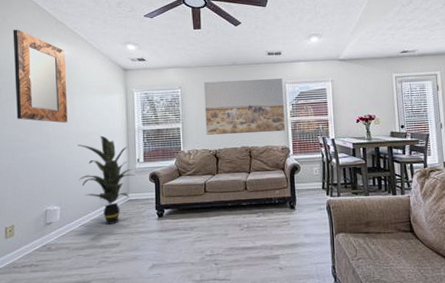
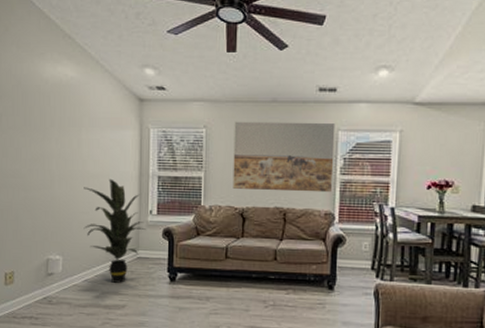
home mirror: present [13,29,68,123] -> none [15,42,74,160]

